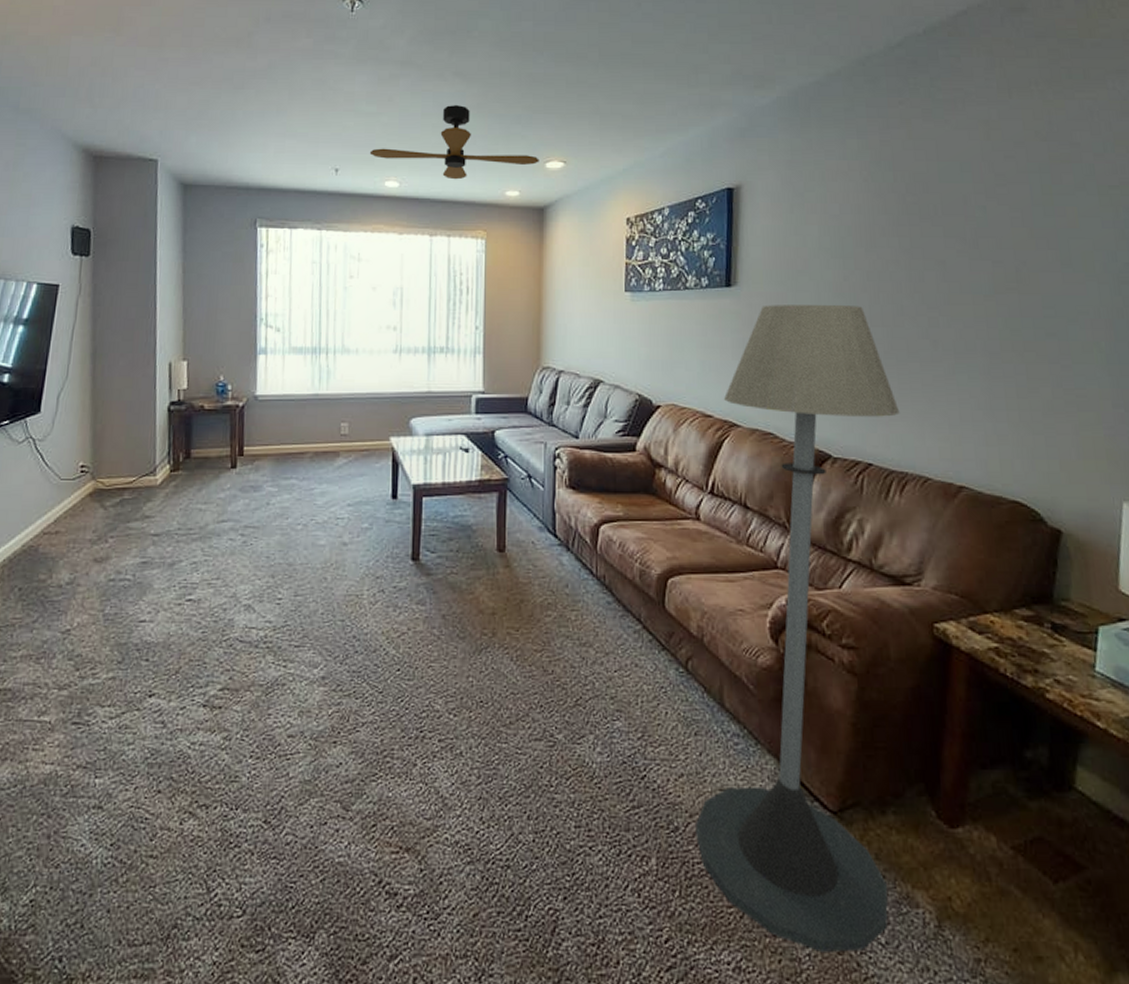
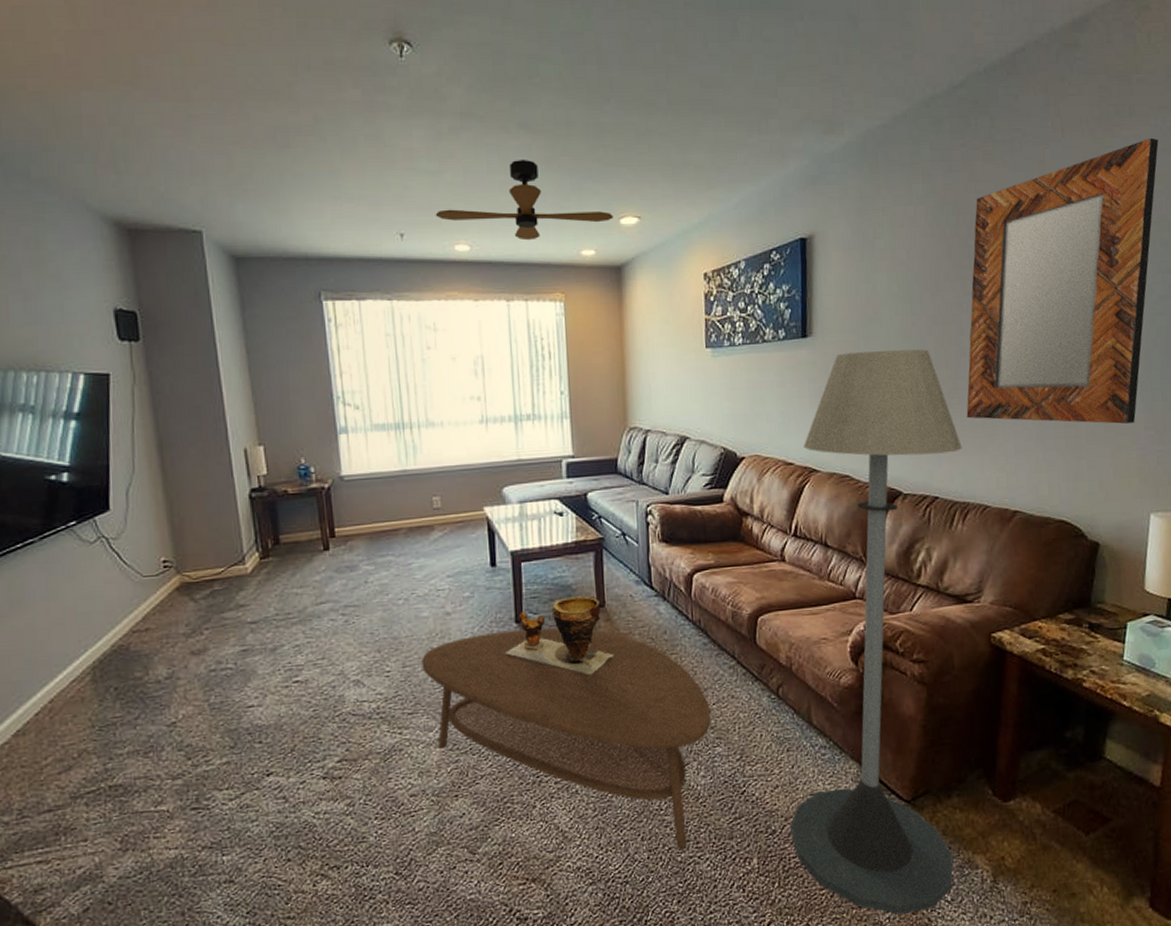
coffee table: none [314,567,612,837] -> present [422,628,711,850]
clay pot: none [399,538,511,625] -> present [505,595,614,676]
home mirror: none [904,100,1118,399] -> present [966,137,1159,424]

